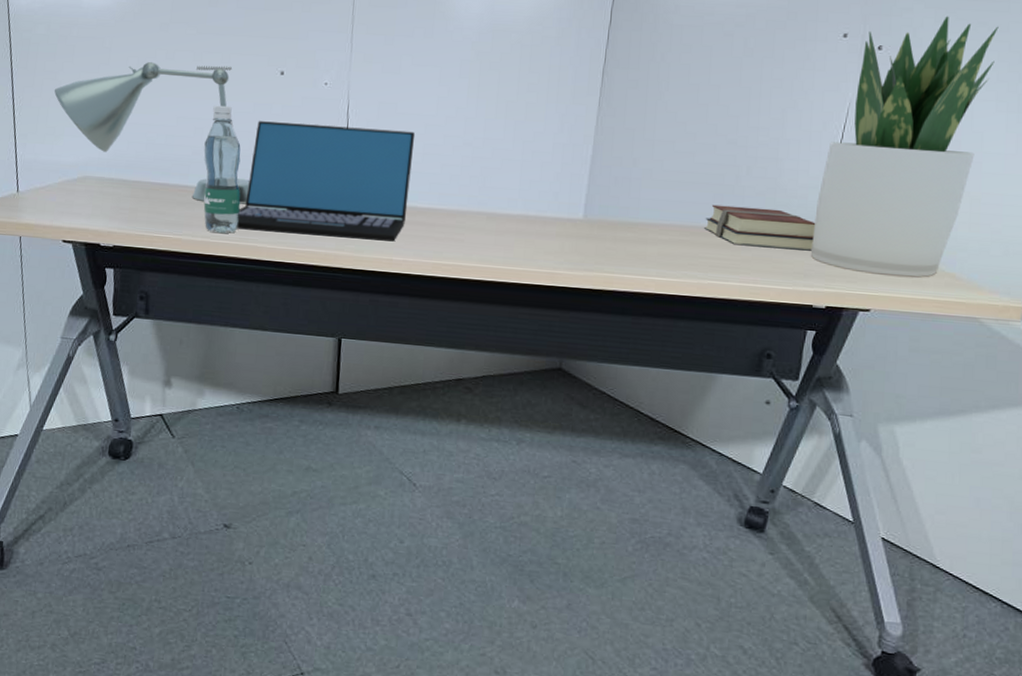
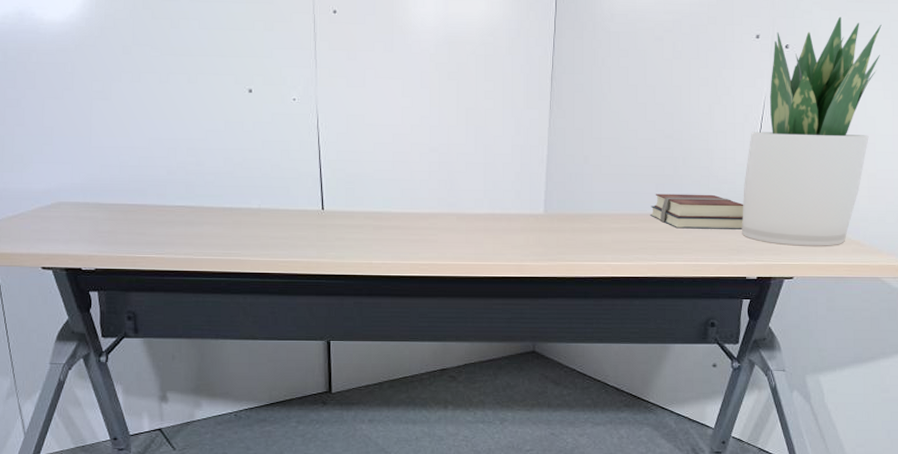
desk lamp: present [54,62,250,204] -> none [17,85,228,221]
bottle: present [203,105,241,234] -> none [179,125,221,250]
laptop: present [237,121,416,242] -> none [219,138,384,246]

